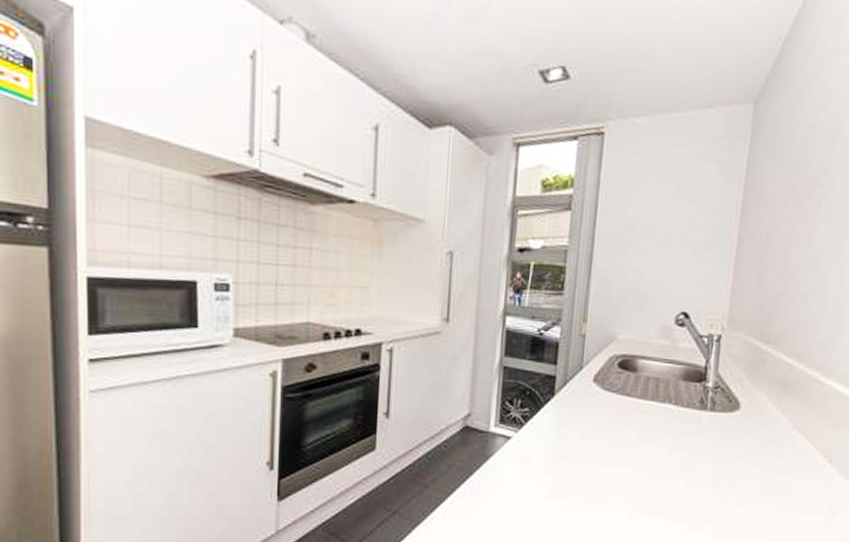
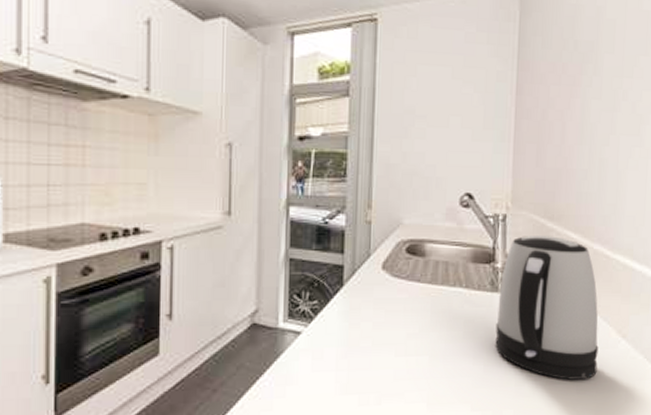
kettle: none [699,357,807,501] -> present [495,236,598,381]

